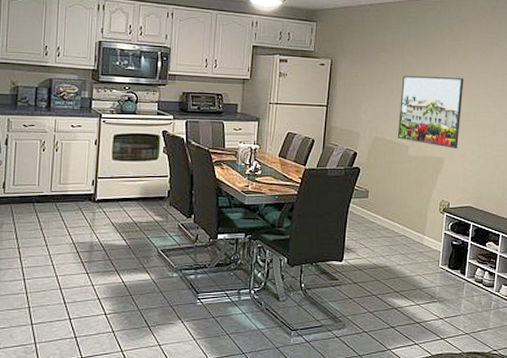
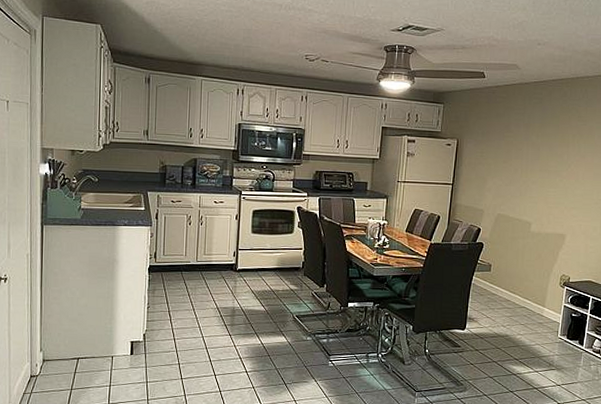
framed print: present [397,76,464,148] -> none [520,155,588,226]

